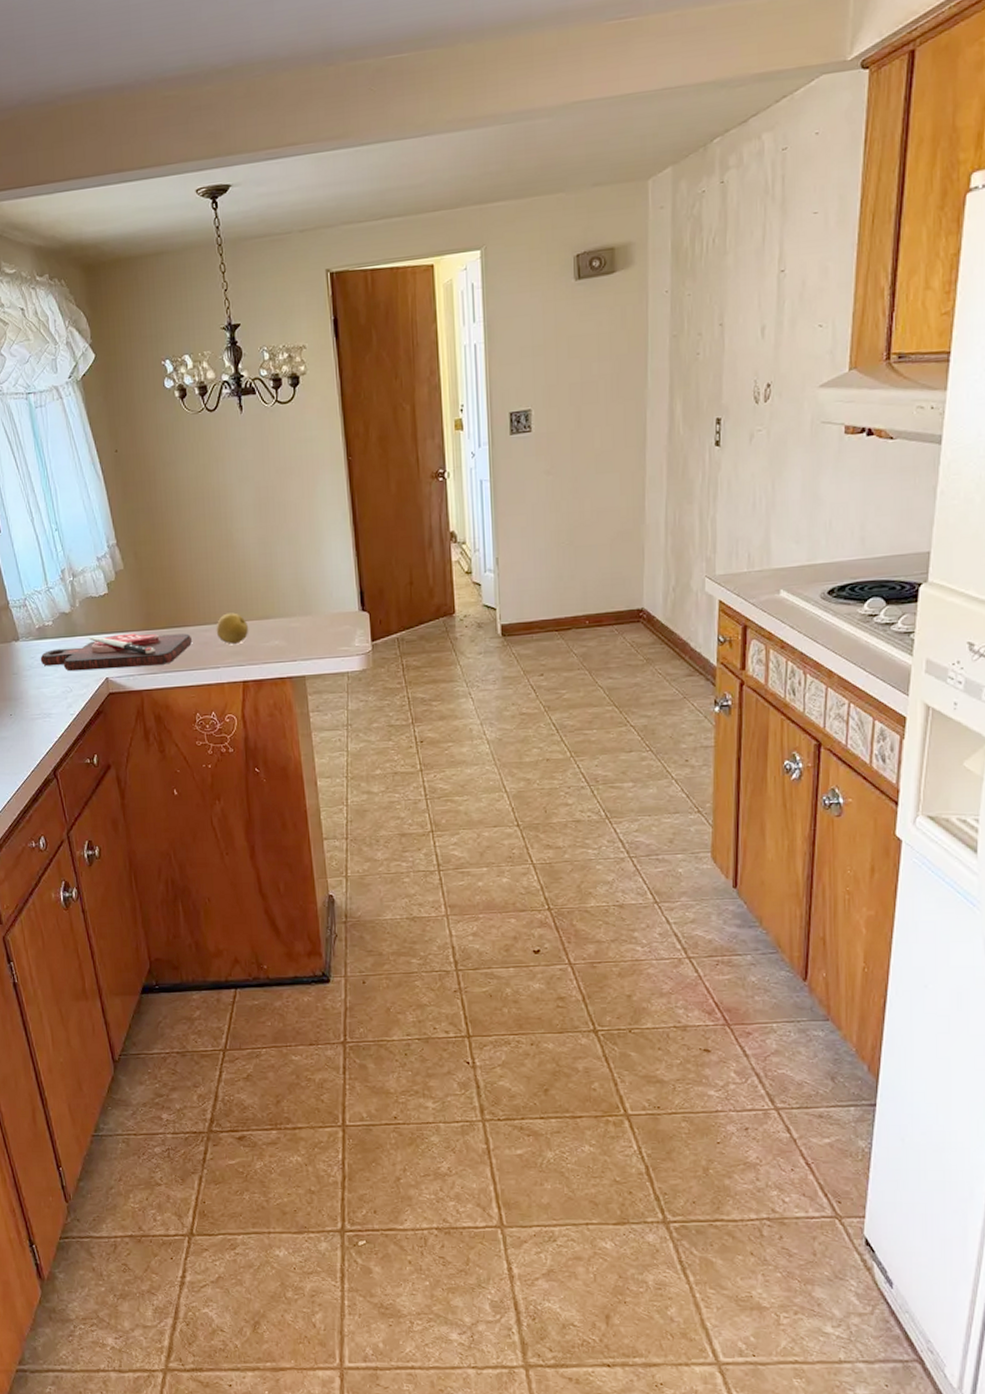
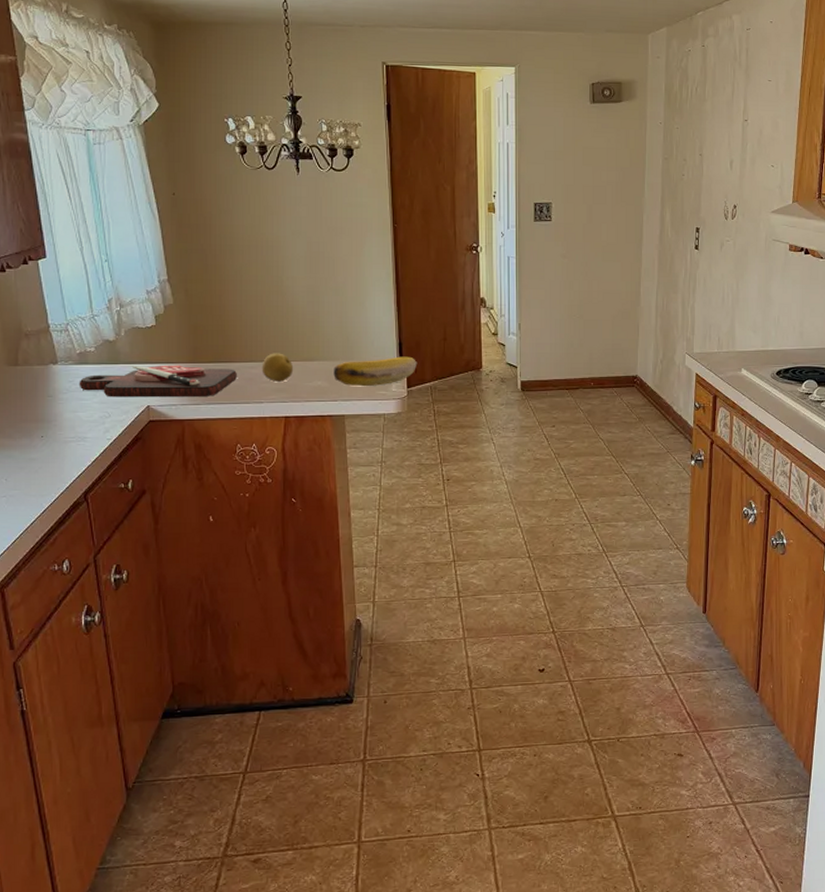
banana: none [290,606,382,644] -> present [333,356,418,387]

